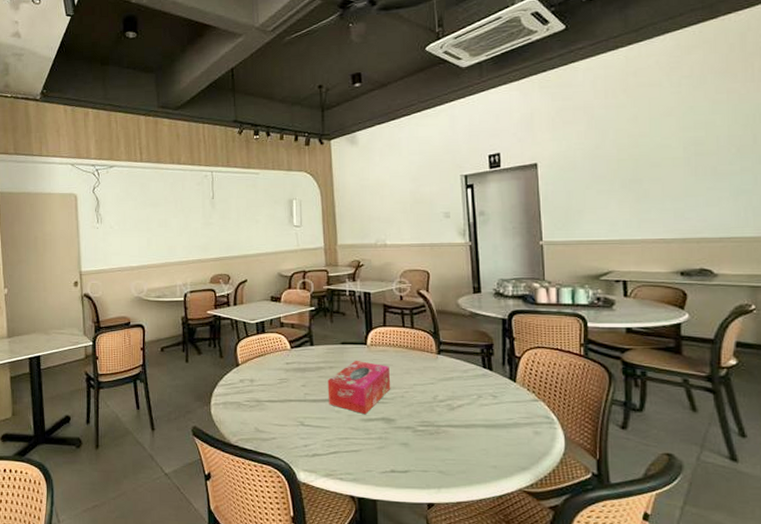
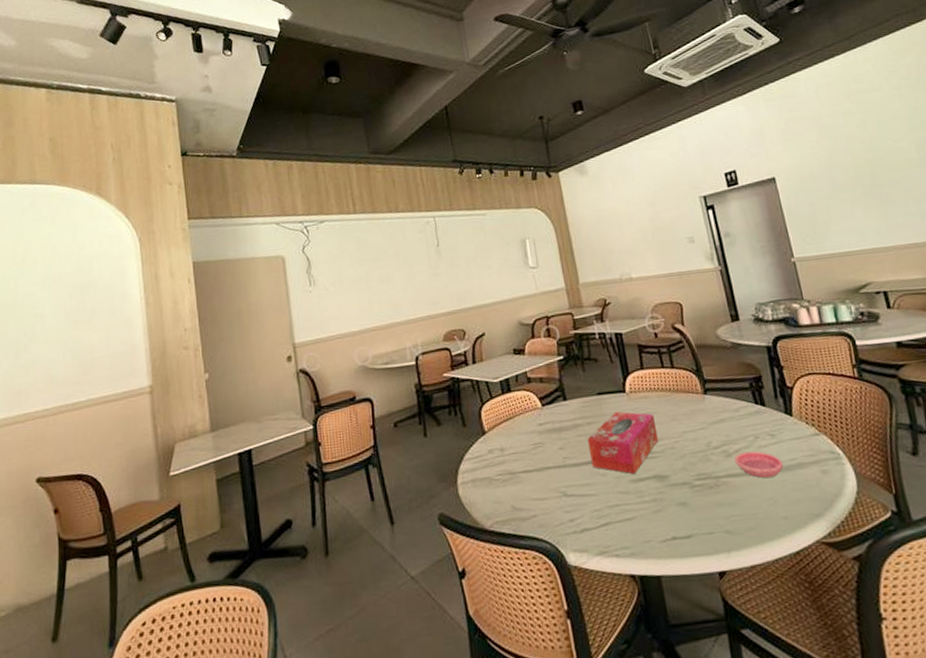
saucer: none [457,407,500,432] -> present [734,451,783,479]

